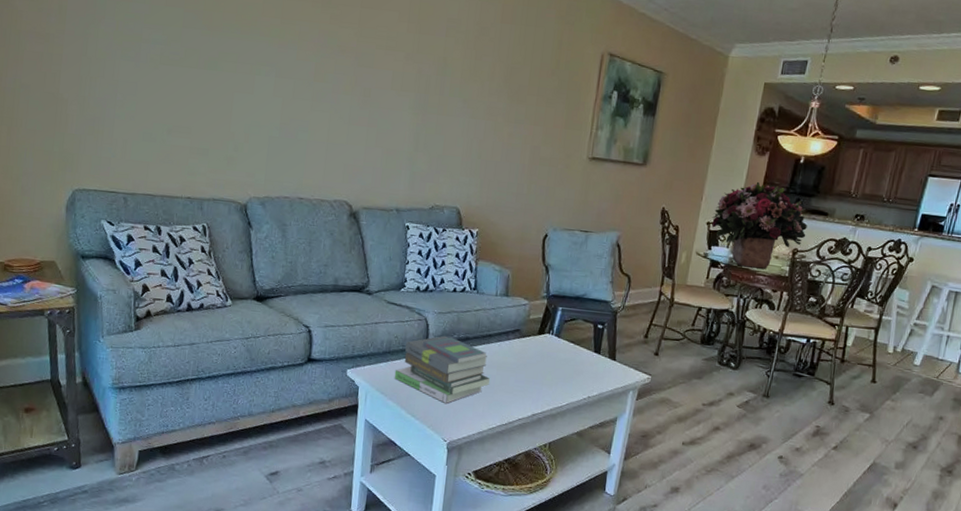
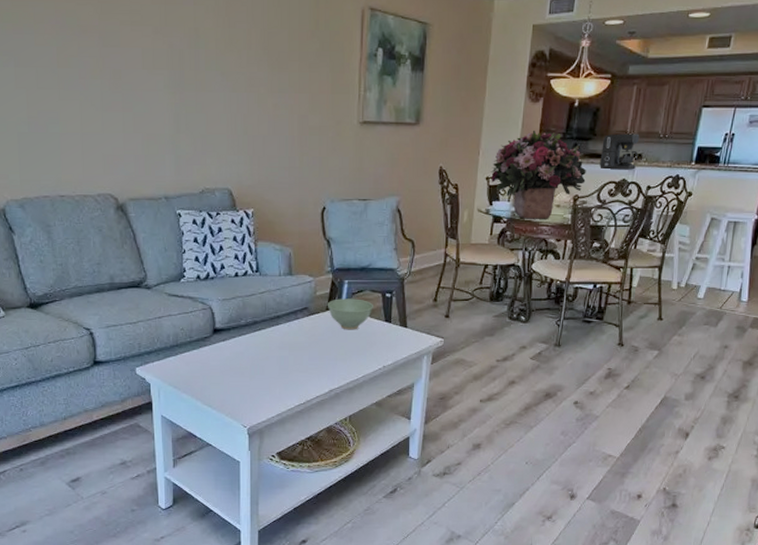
books: present [394,335,491,404] -> none [185,322,284,390]
bowl: none [539,324,585,357] -> present [327,299,374,330]
coffee maker: none [821,193,864,230] -> present [600,133,640,170]

